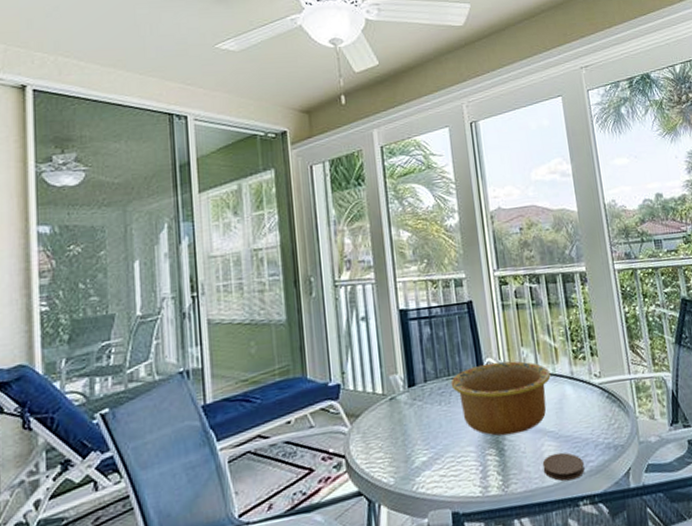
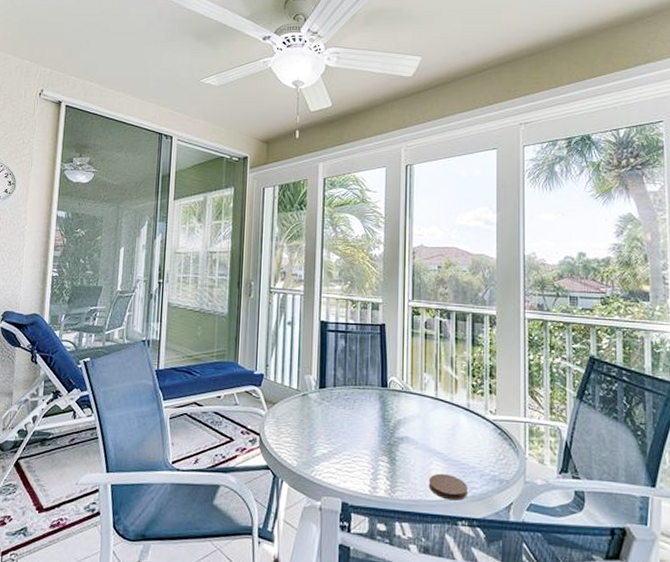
bowl: present [450,361,551,436] -> none [356,381,448,448]

